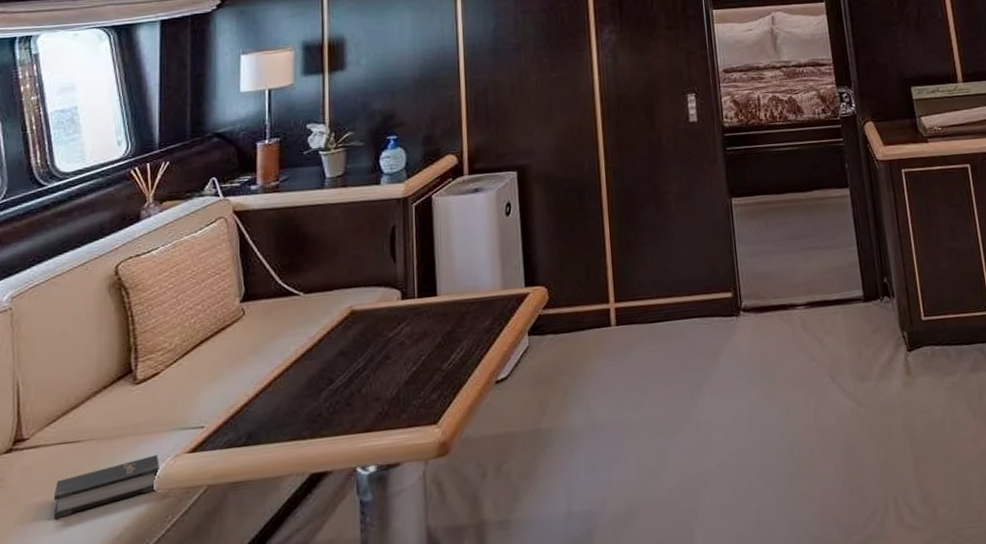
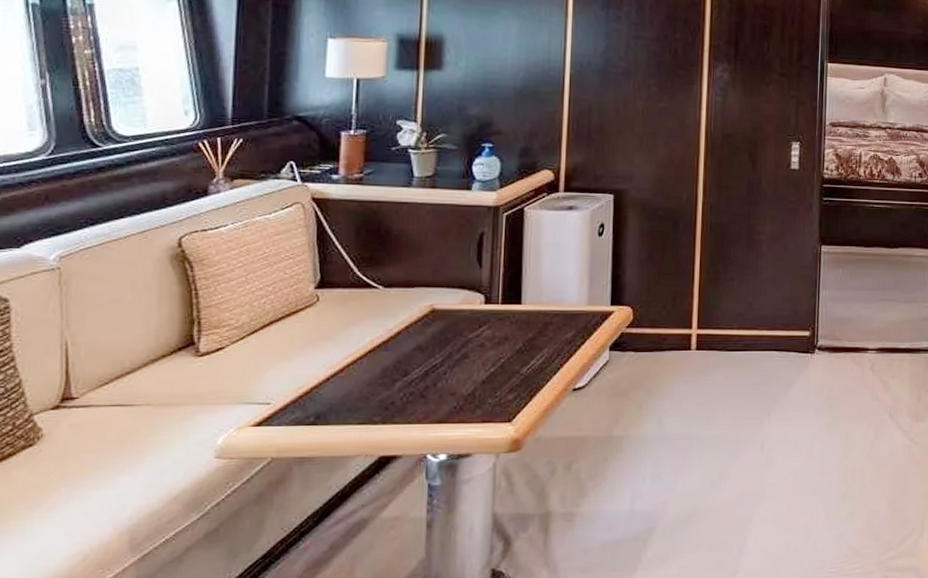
hardback book: present [53,455,159,520] -> none [105,425,221,477]

